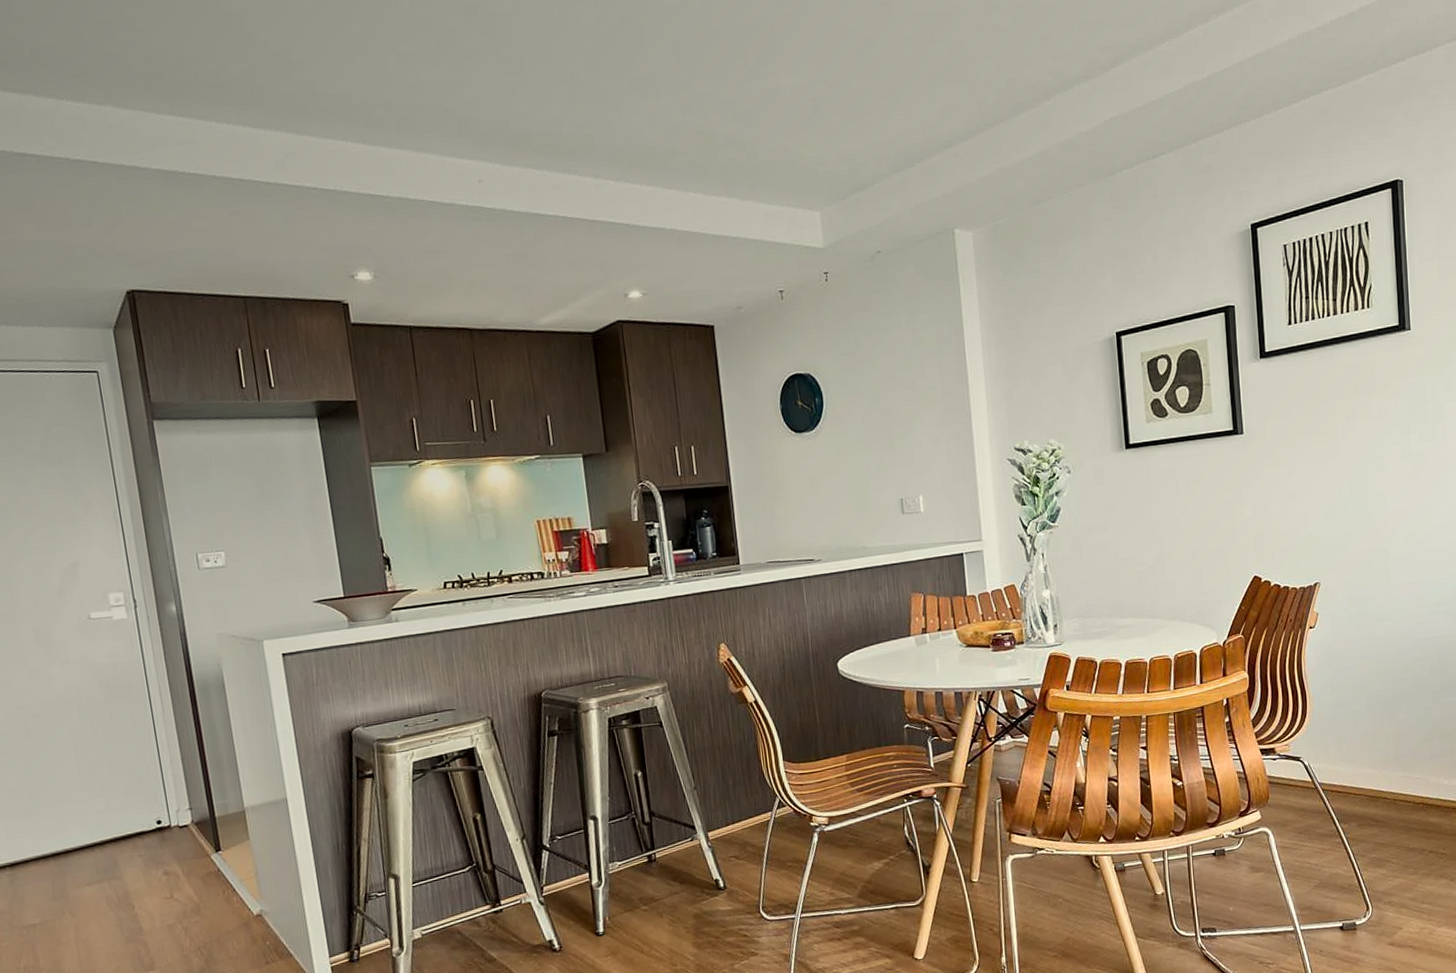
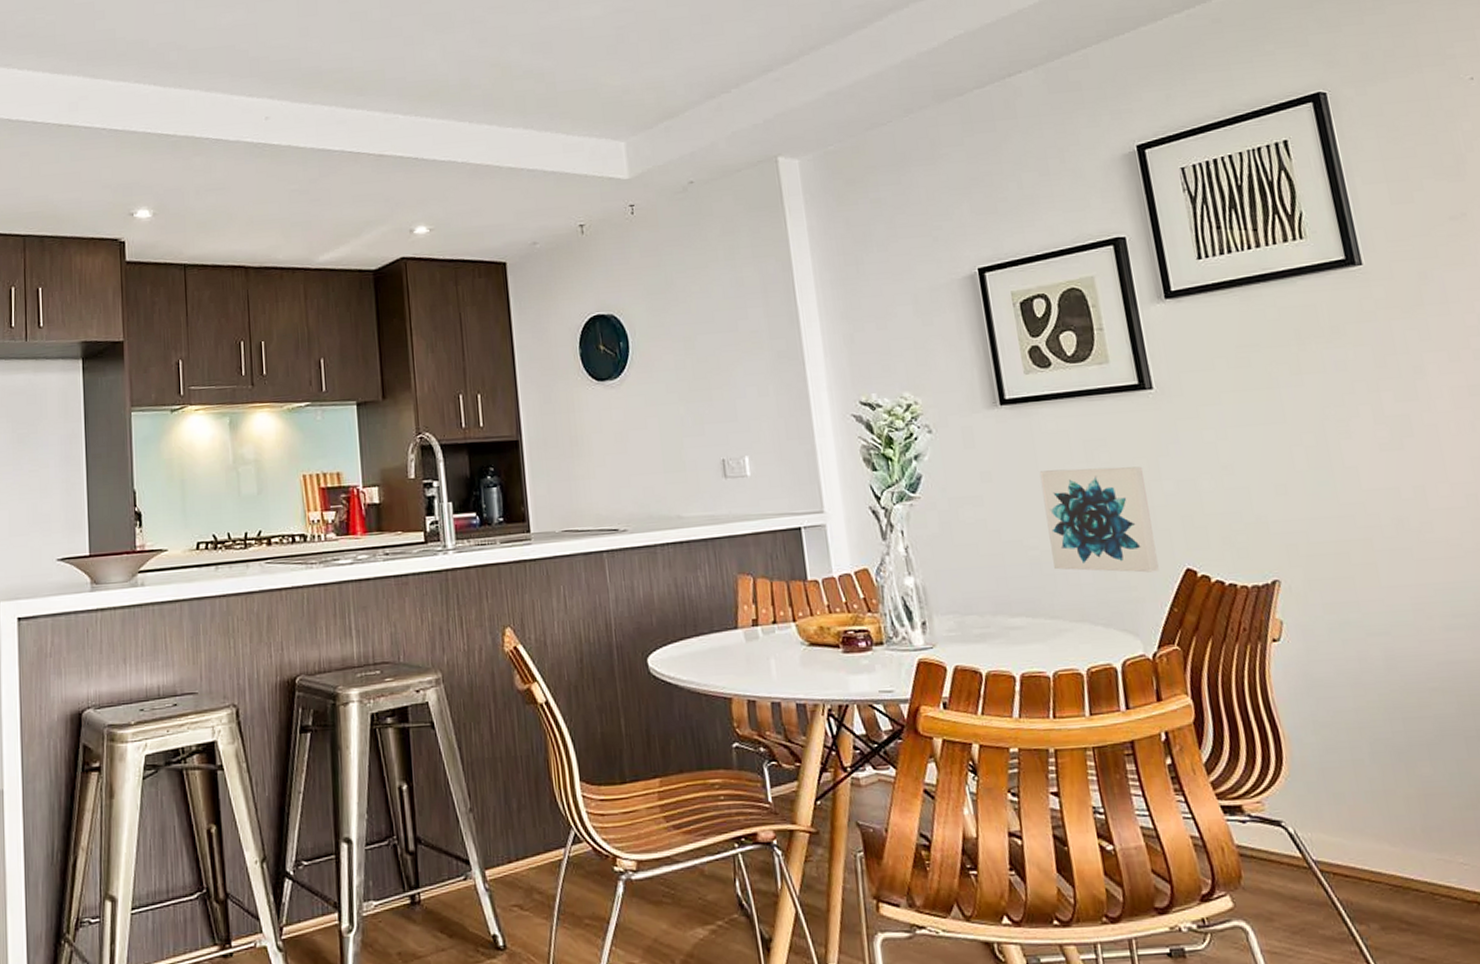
wall art: none [1152,497,1234,580] -> present [1039,466,1159,573]

